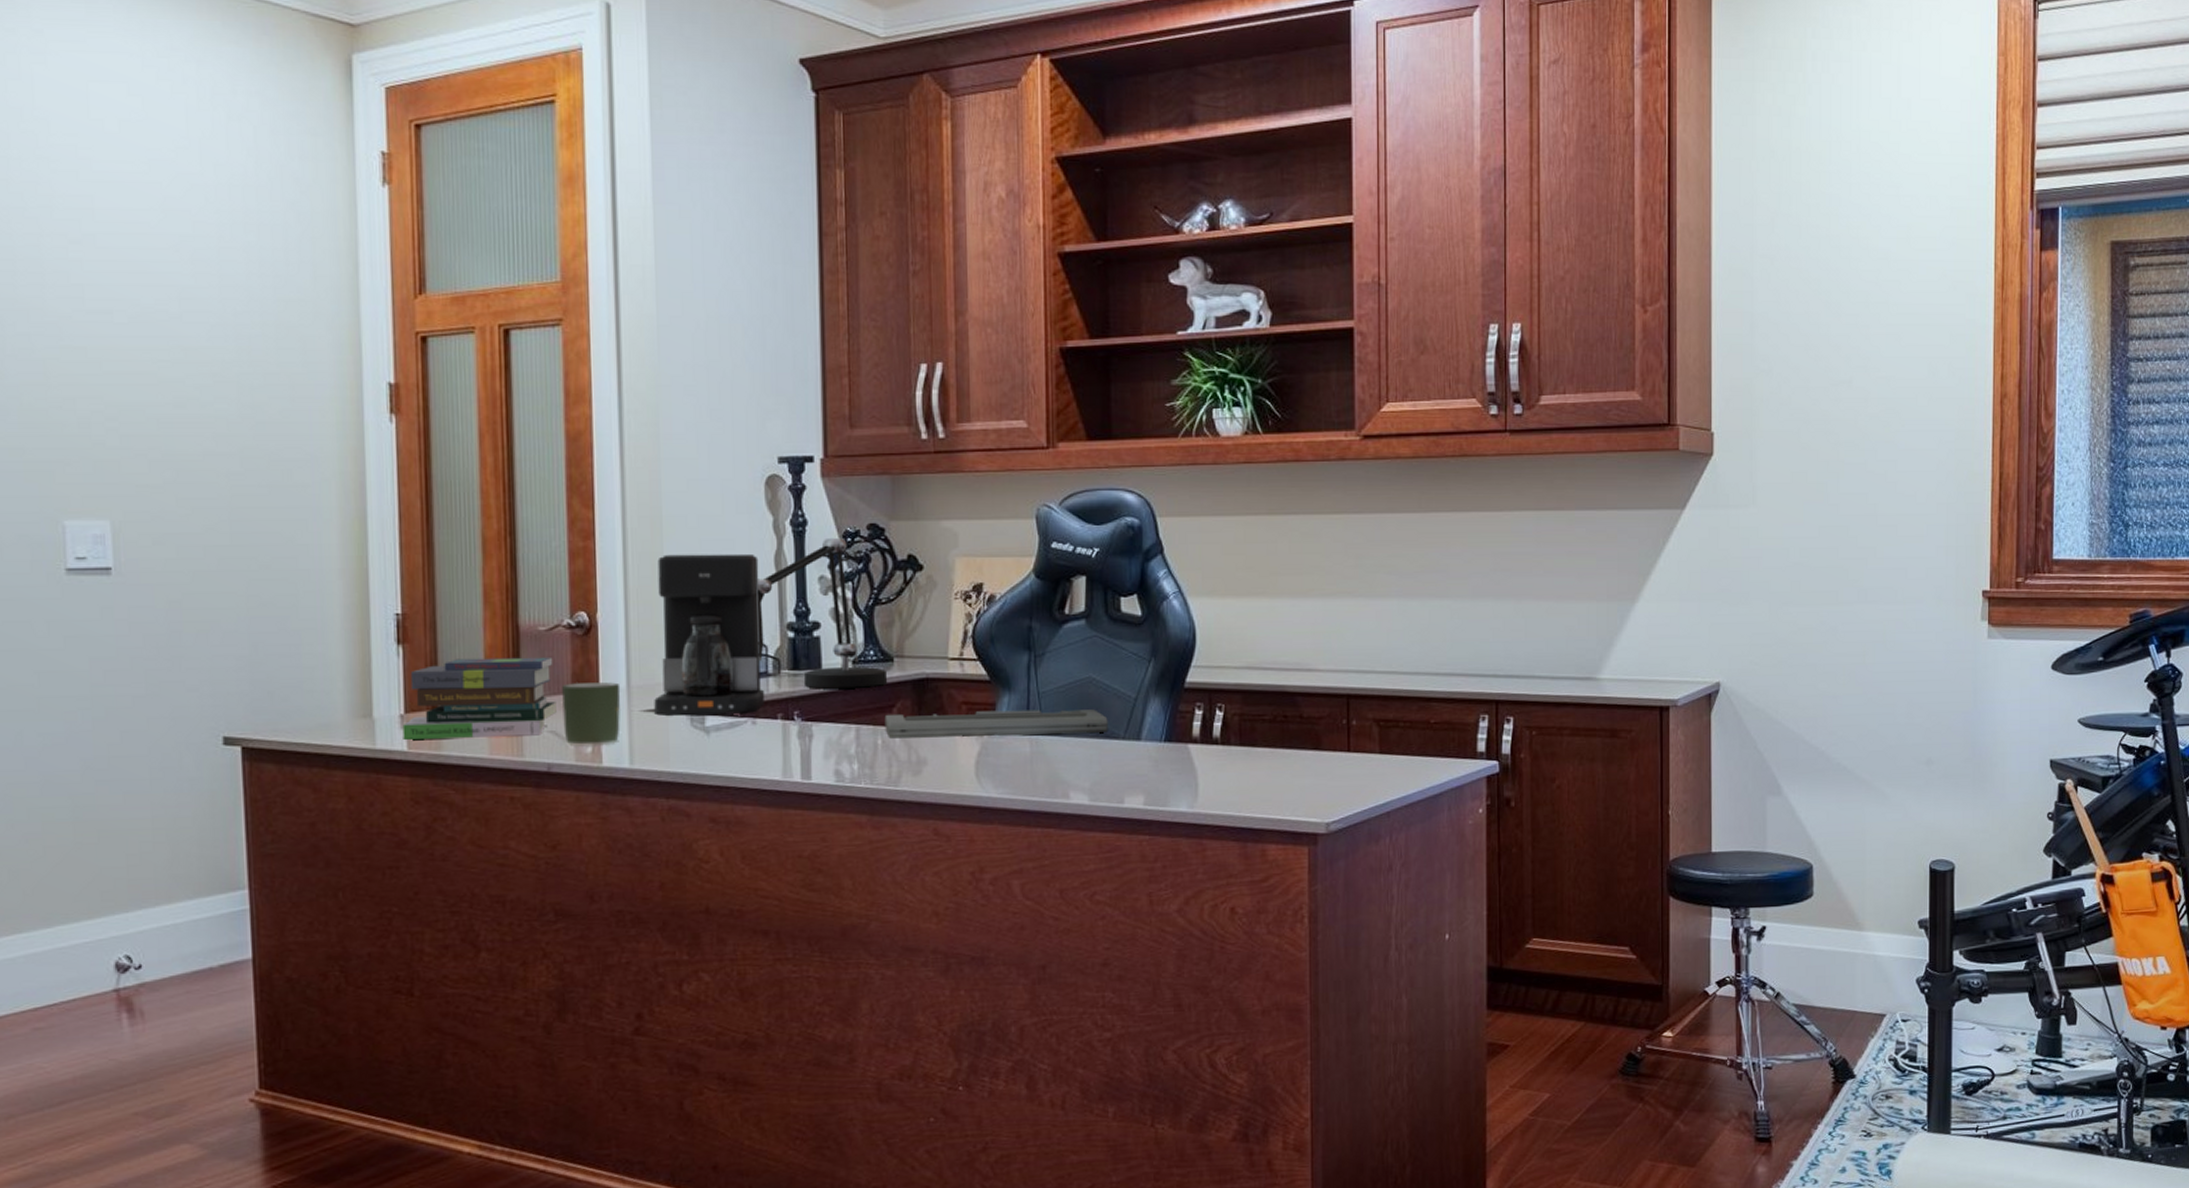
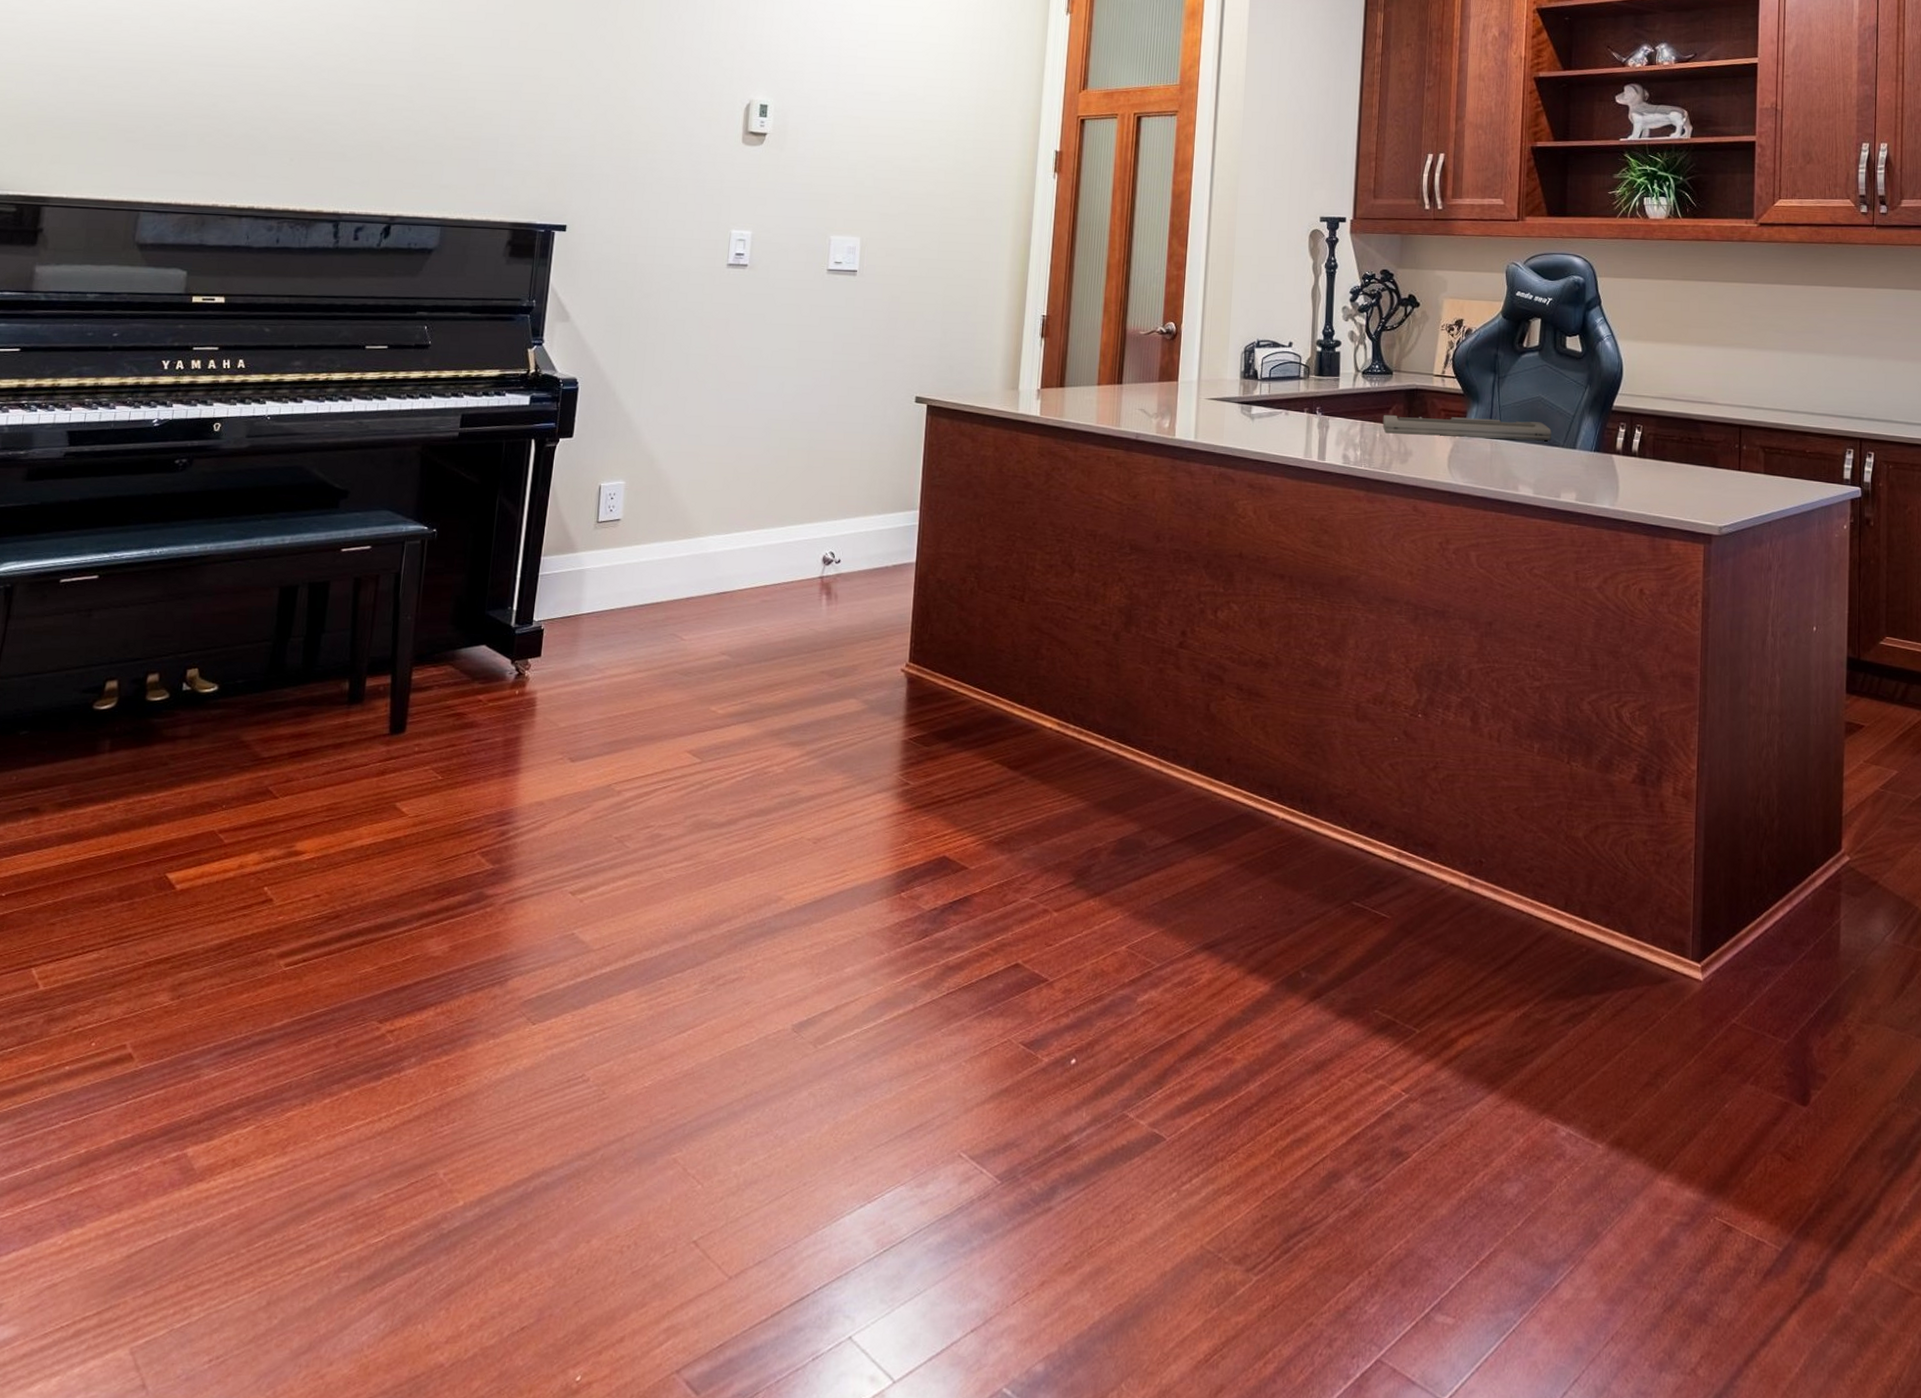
books: present [402,656,557,741] -> none [1037,351,1148,412]
mug: present [562,682,621,747] -> none [1150,374,1194,423]
coffee maker: present [654,553,764,717] -> none [1216,284,1300,407]
desk lamp: present [756,537,888,689] -> none [1294,278,1388,394]

